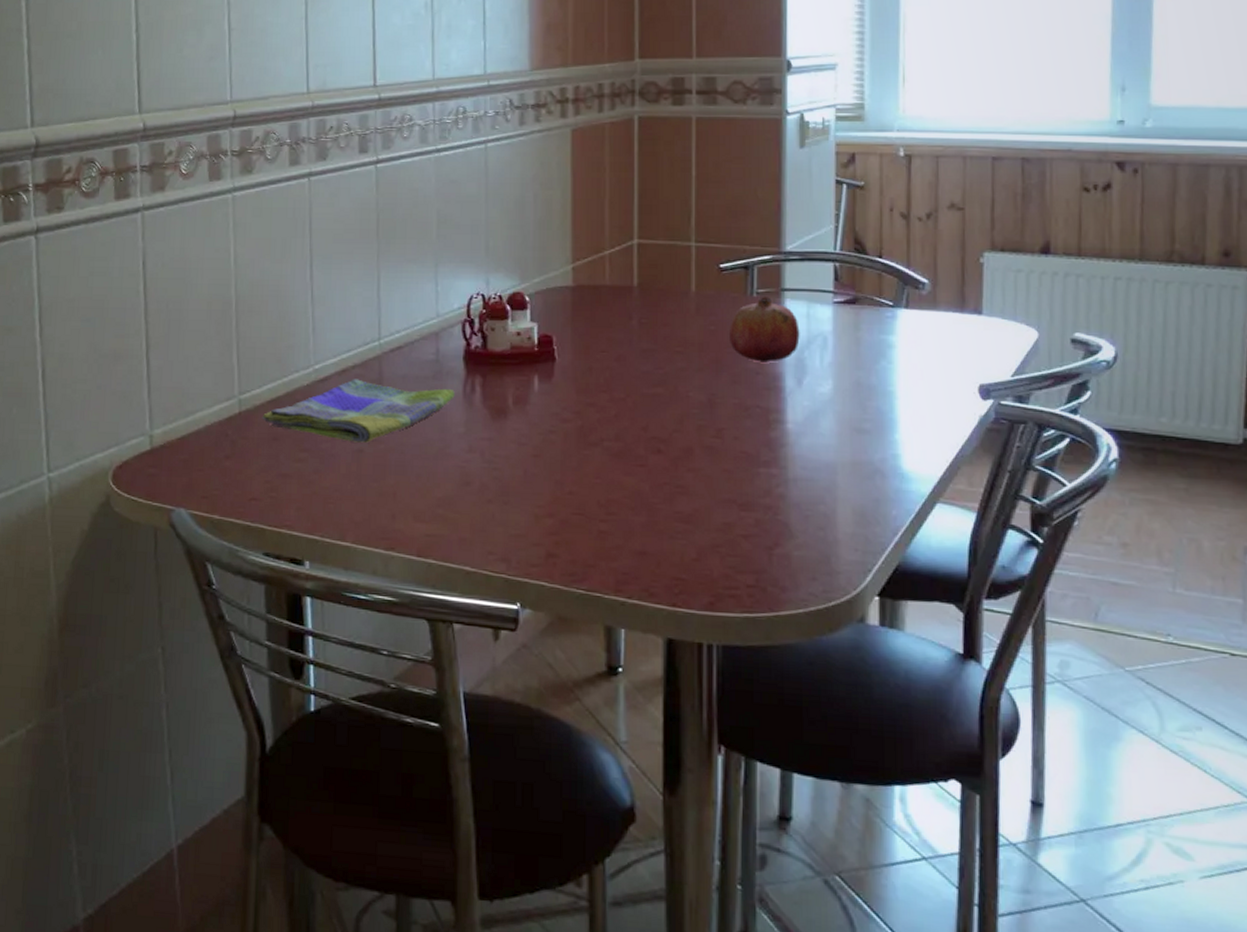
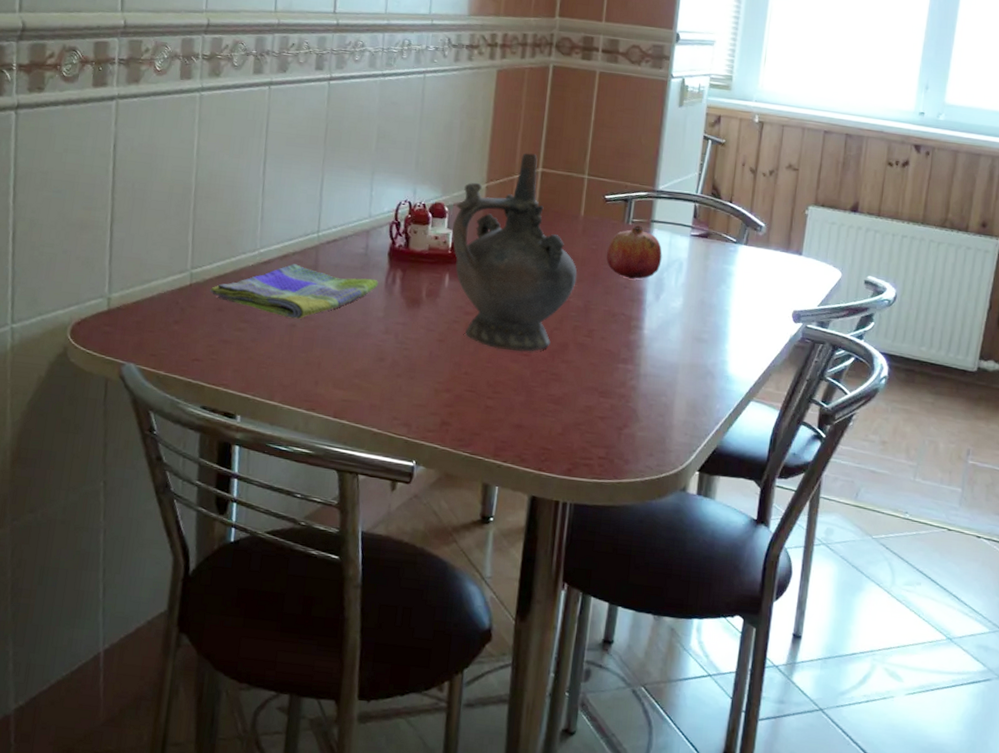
ceremonial vessel: none [537,223,695,462] -> present [452,153,578,352]

